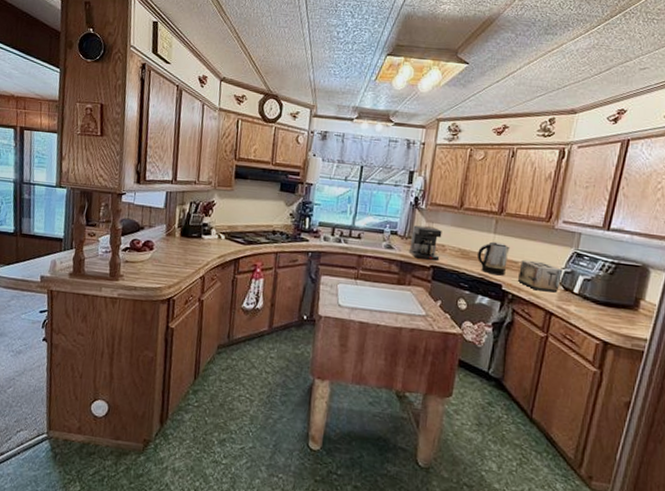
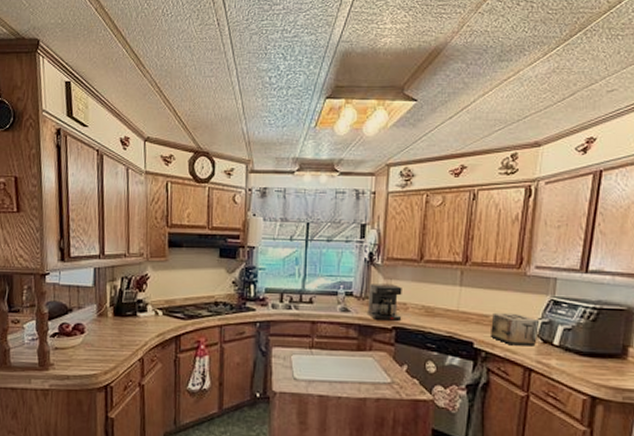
kettle: present [476,241,510,276] -> none [442,295,479,332]

